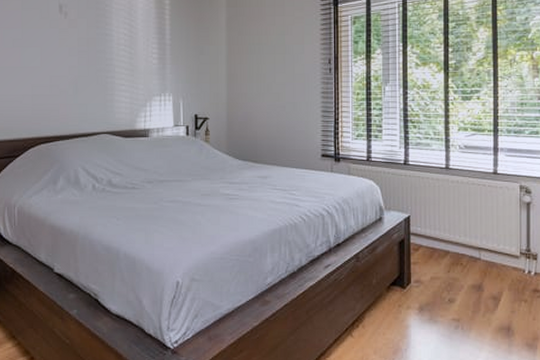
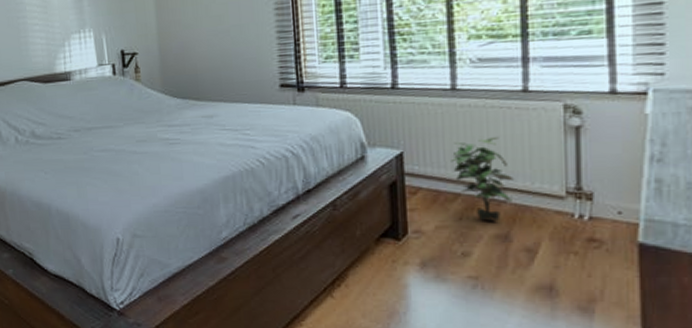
potted plant: none [443,207,487,274] -> present [451,136,515,221]

